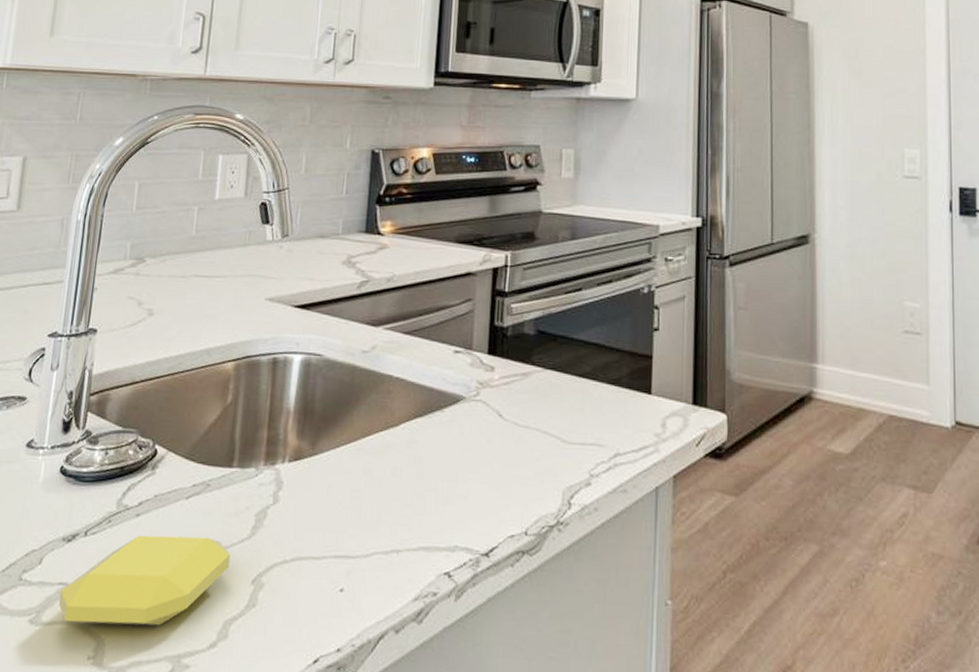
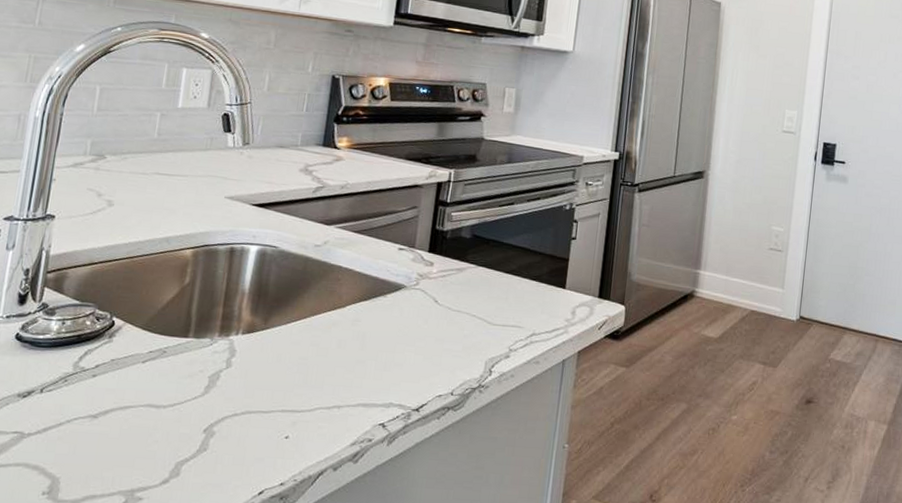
soap bar: present [58,535,231,626] -> none [13,392,184,467]

